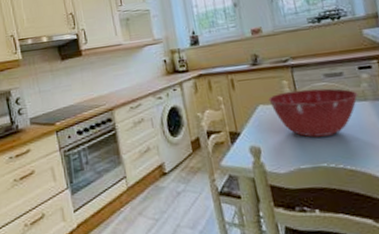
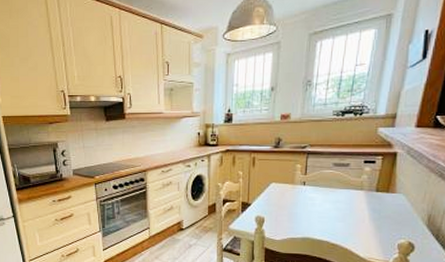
mixing bowl: present [268,88,359,138] -> none [281,174,357,215]

